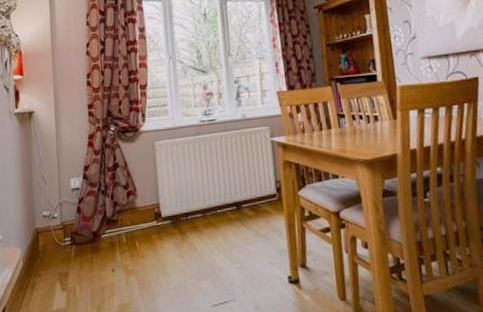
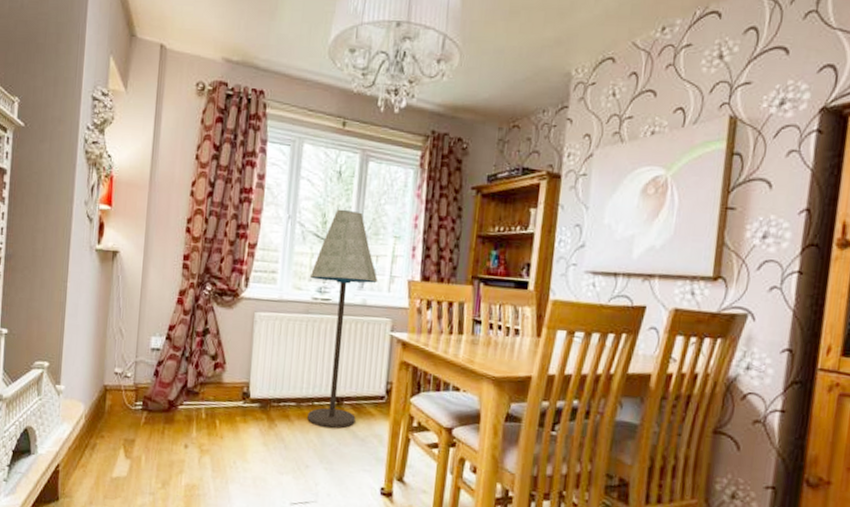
floor lamp: none [194,43,255,232] -> present [307,209,378,429]

